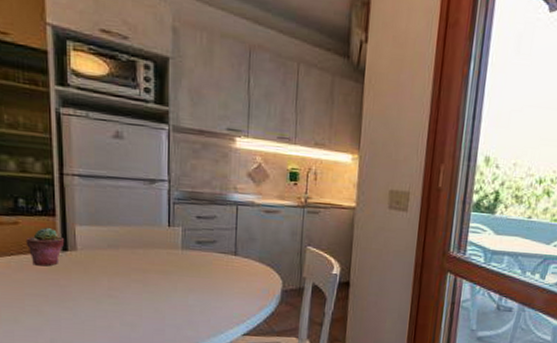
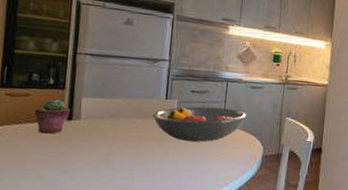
fruit bowl: none [155,234,262,275] -> present [152,106,247,142]

